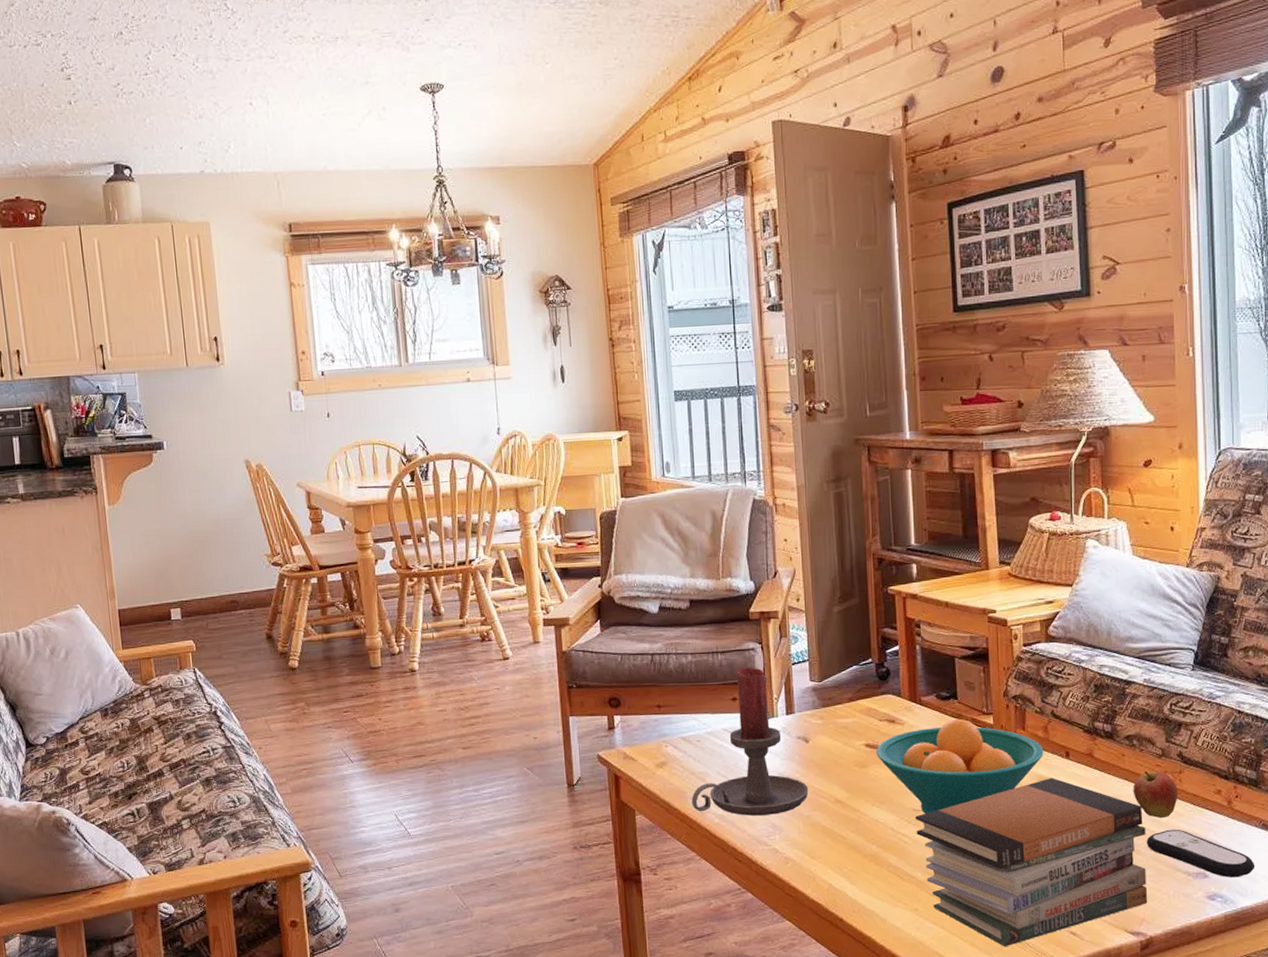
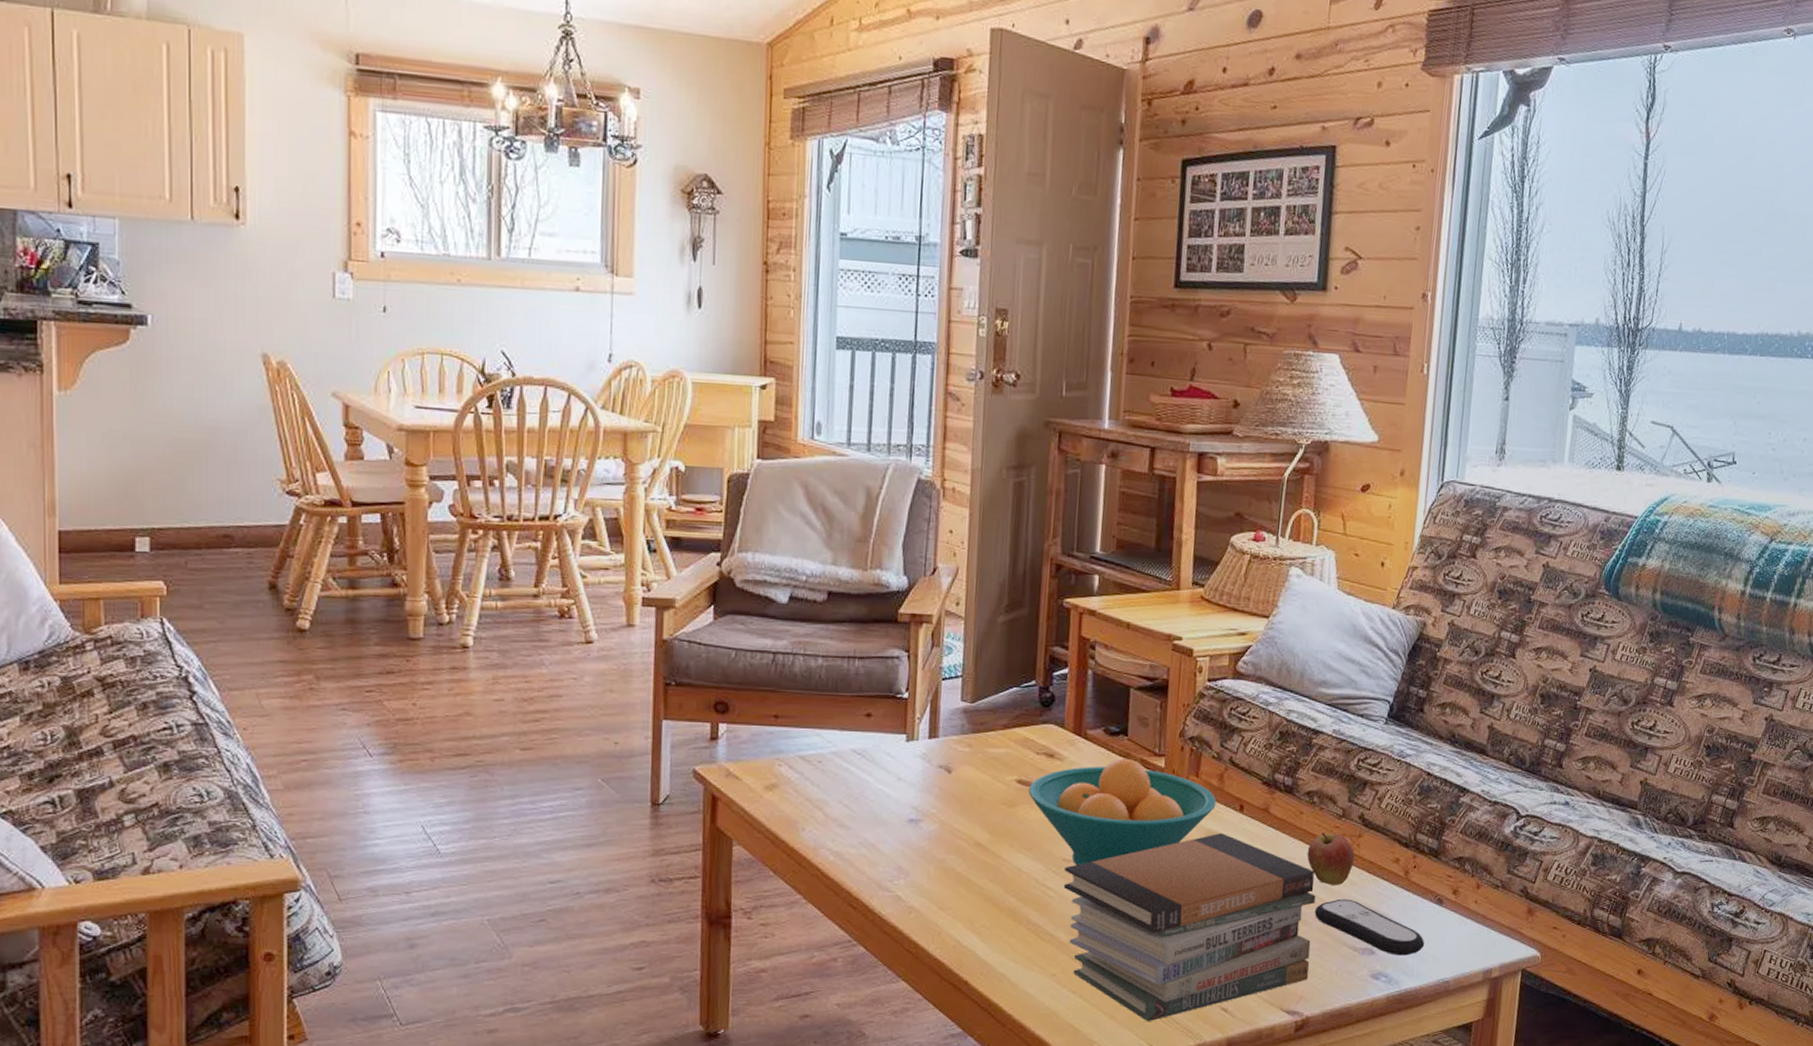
candle holder: present [691,666,809,816] -> none [803,677,945,856]

